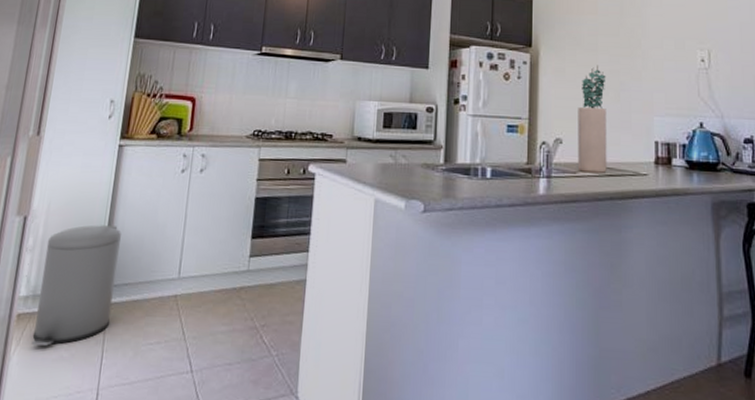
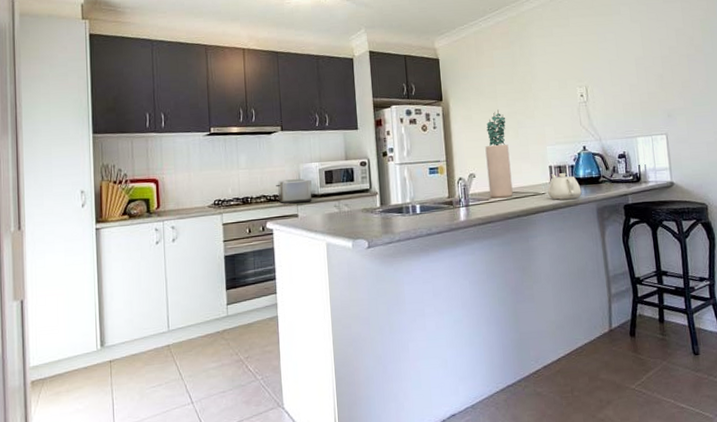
pedal bin: present [31,225,121,346] -> none [46,297,114,404]
toaster: none [325,117,367,147] -> present [276,178,312,204]
teapot: none [651,152,694,188] -> present [547,173,582,200]

